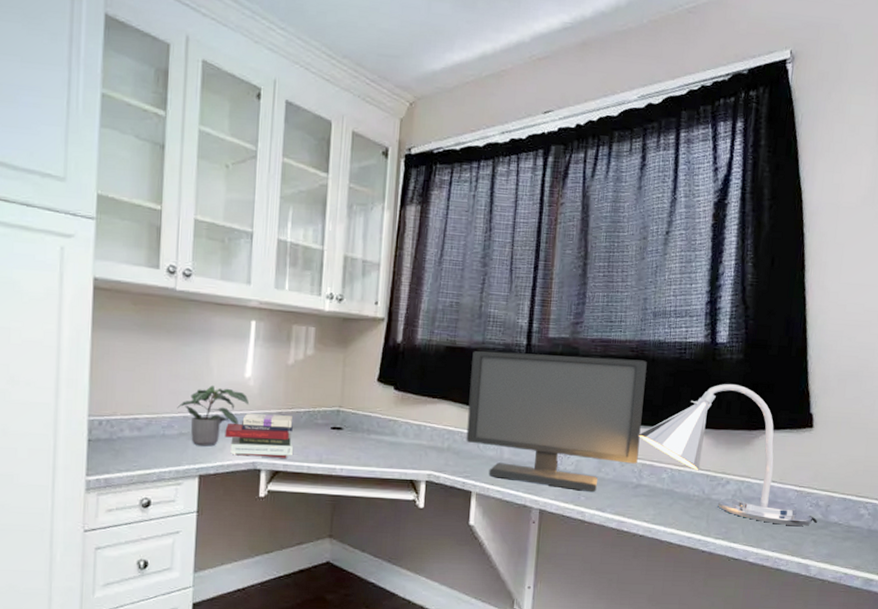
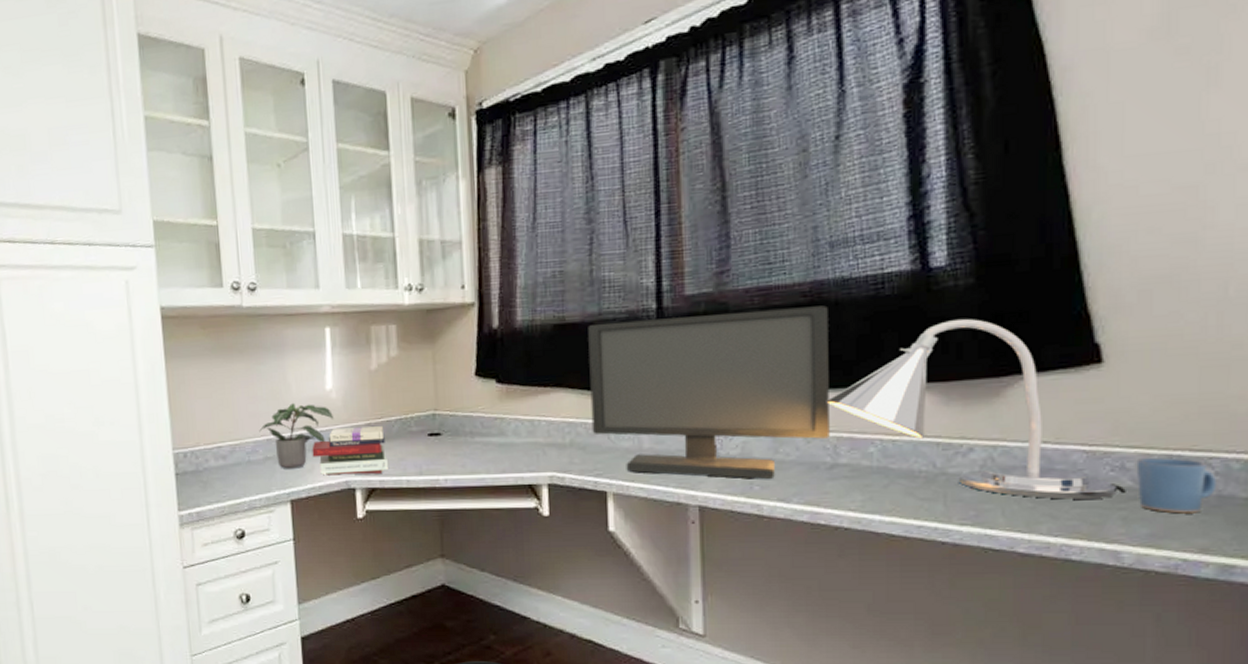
mug: none [824,499,869,541] -> present [1136,457,1217,514]

